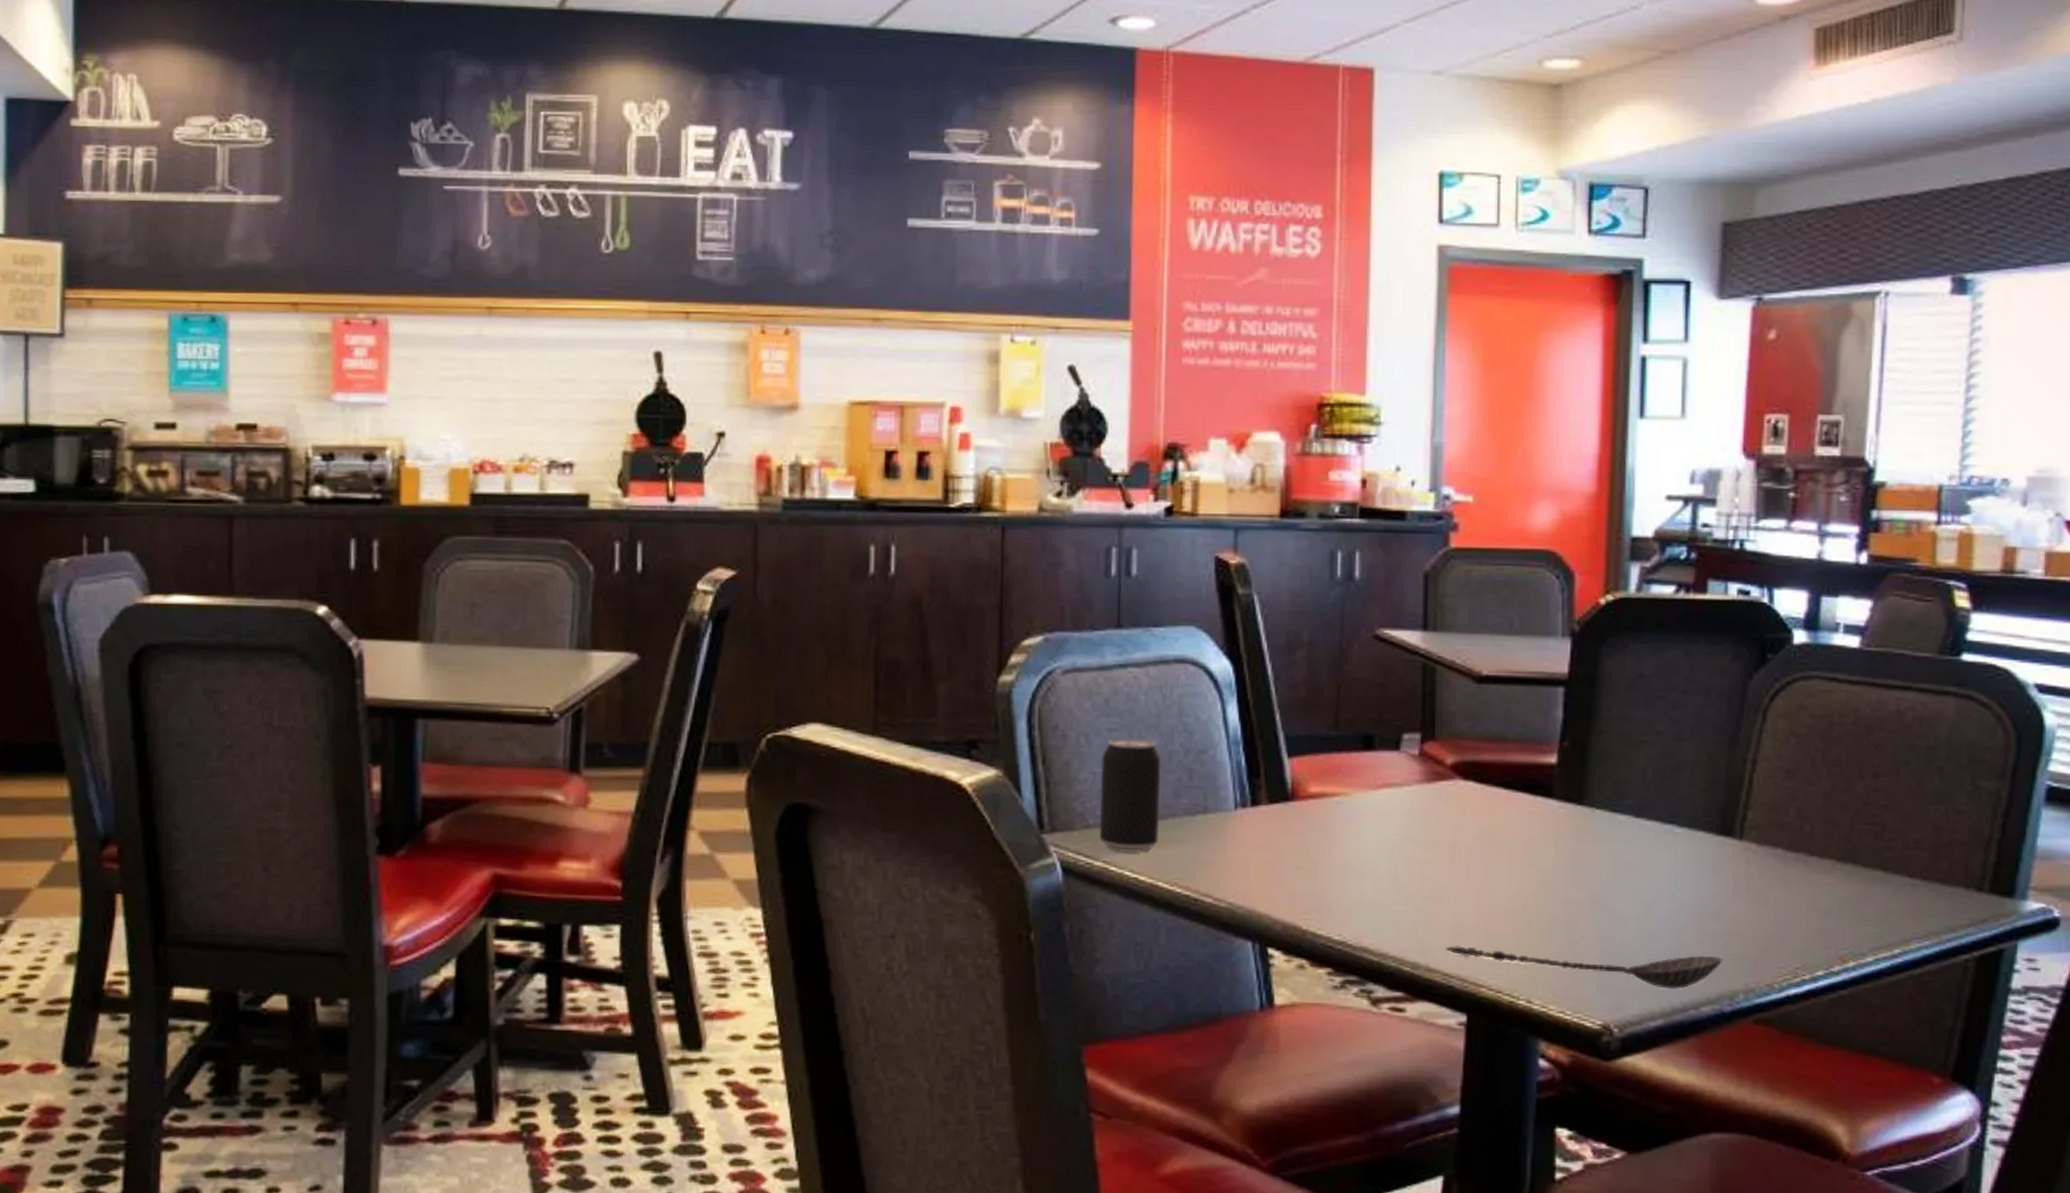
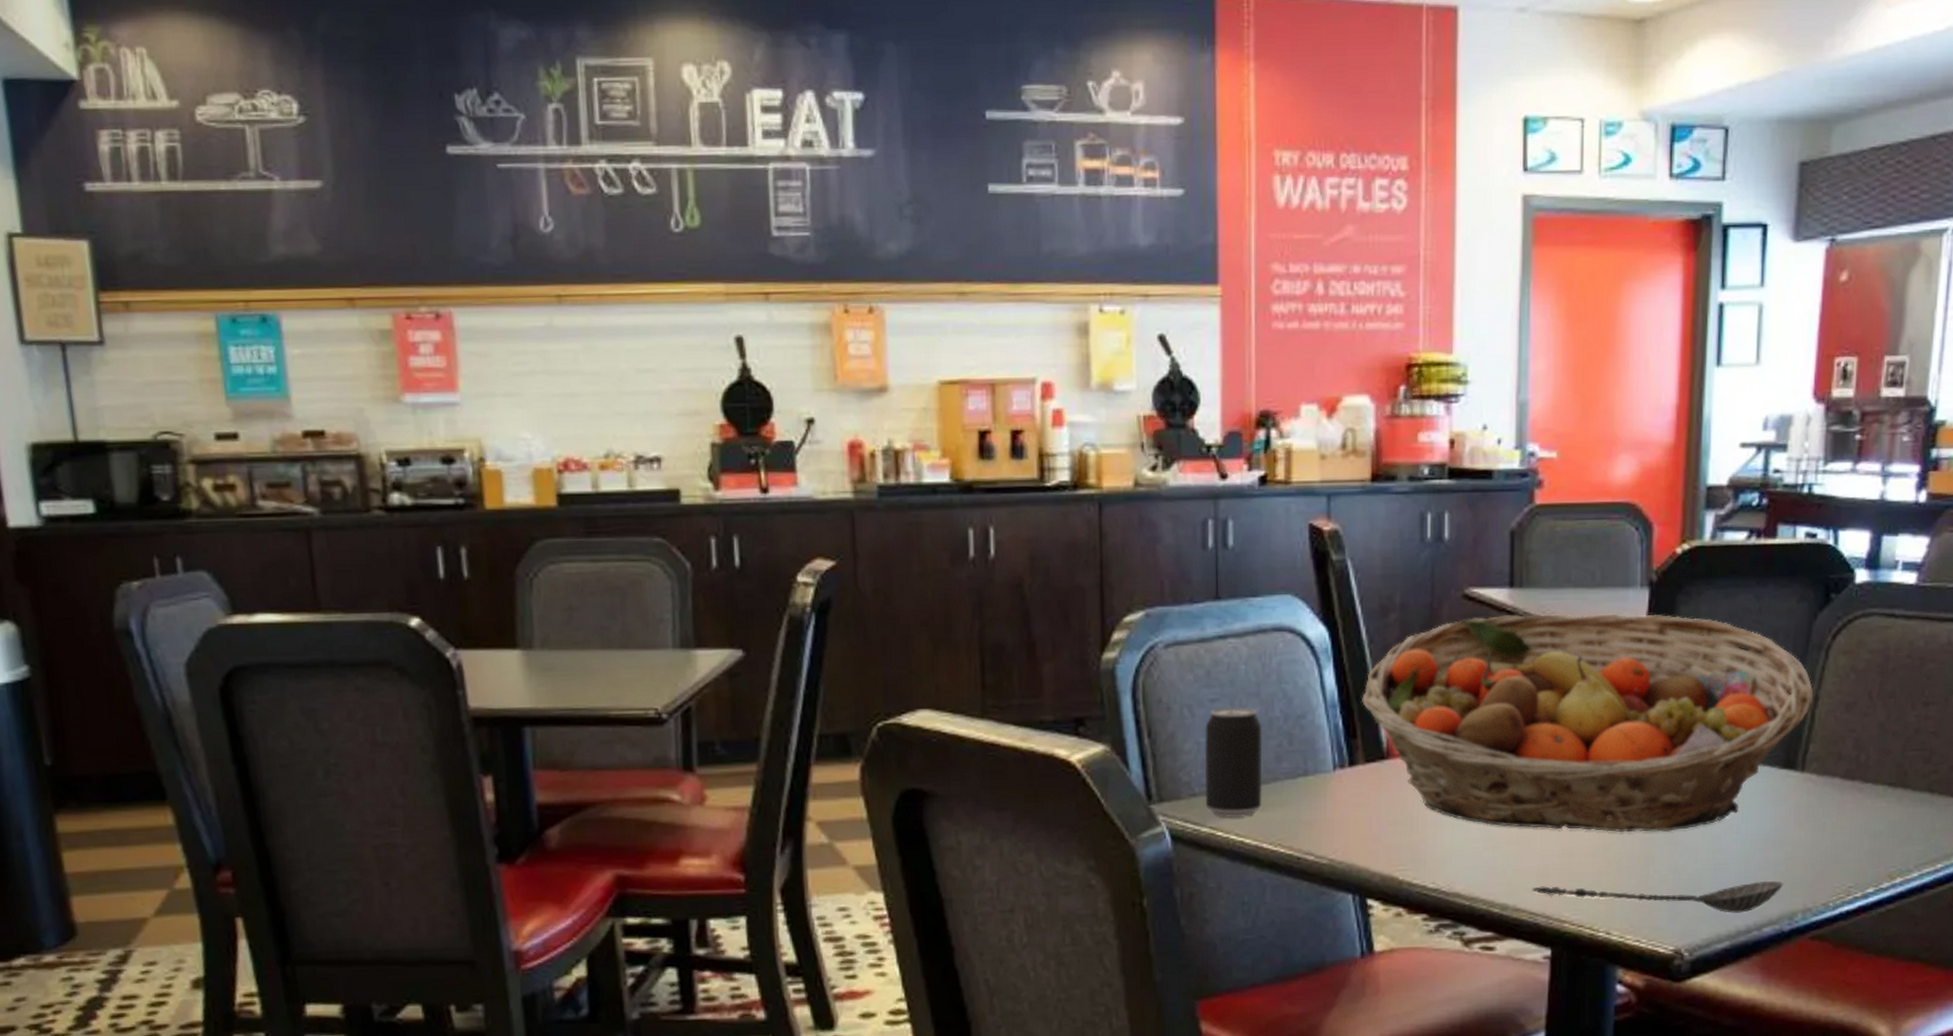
fruit basket: none [1266,659,1751,895] -> present [1362,614,1814,832]

